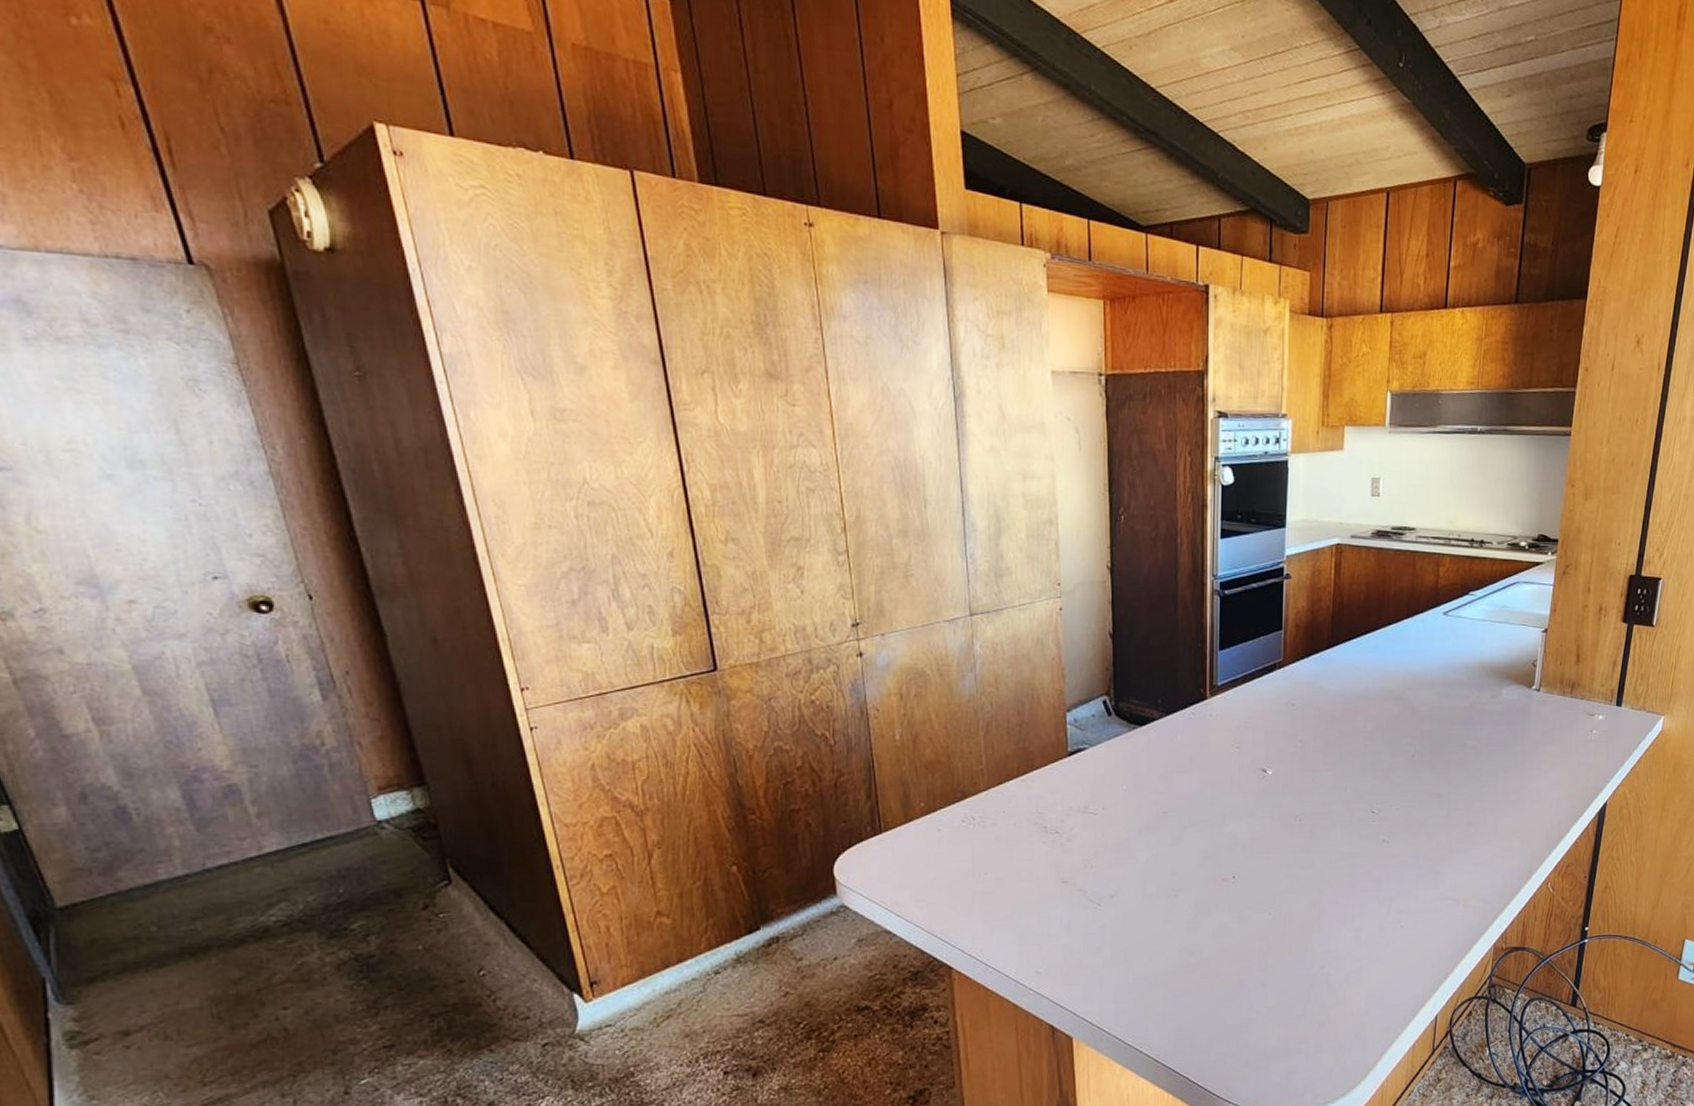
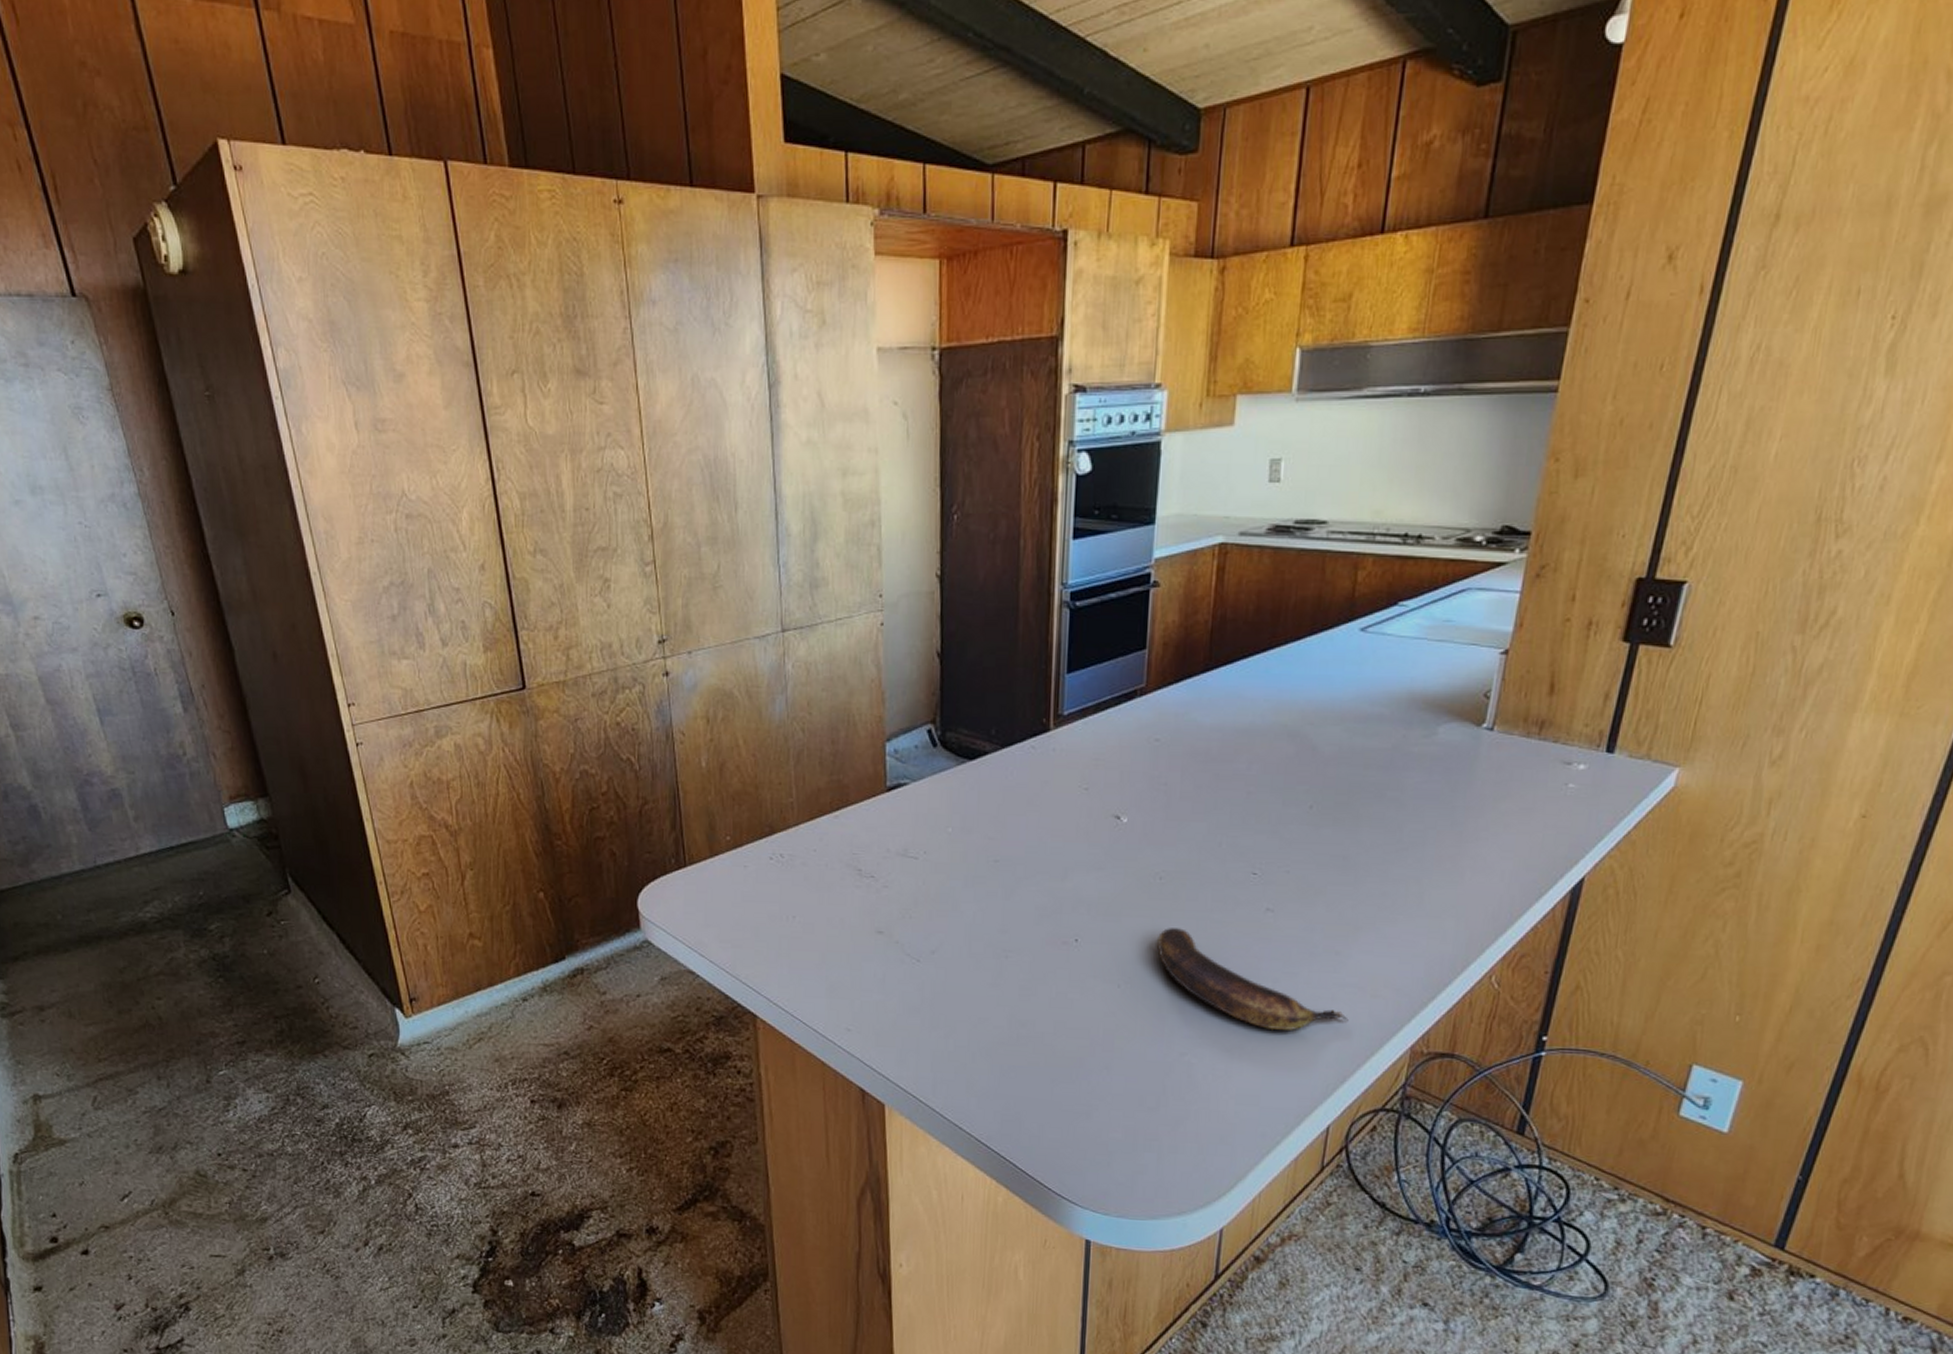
banana: none [1300,861,1448,941] -> present [1157,928,1349,1031]

